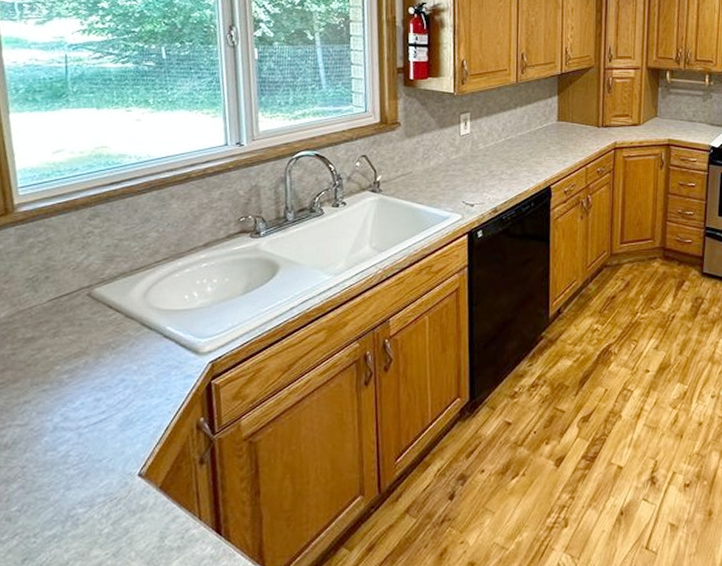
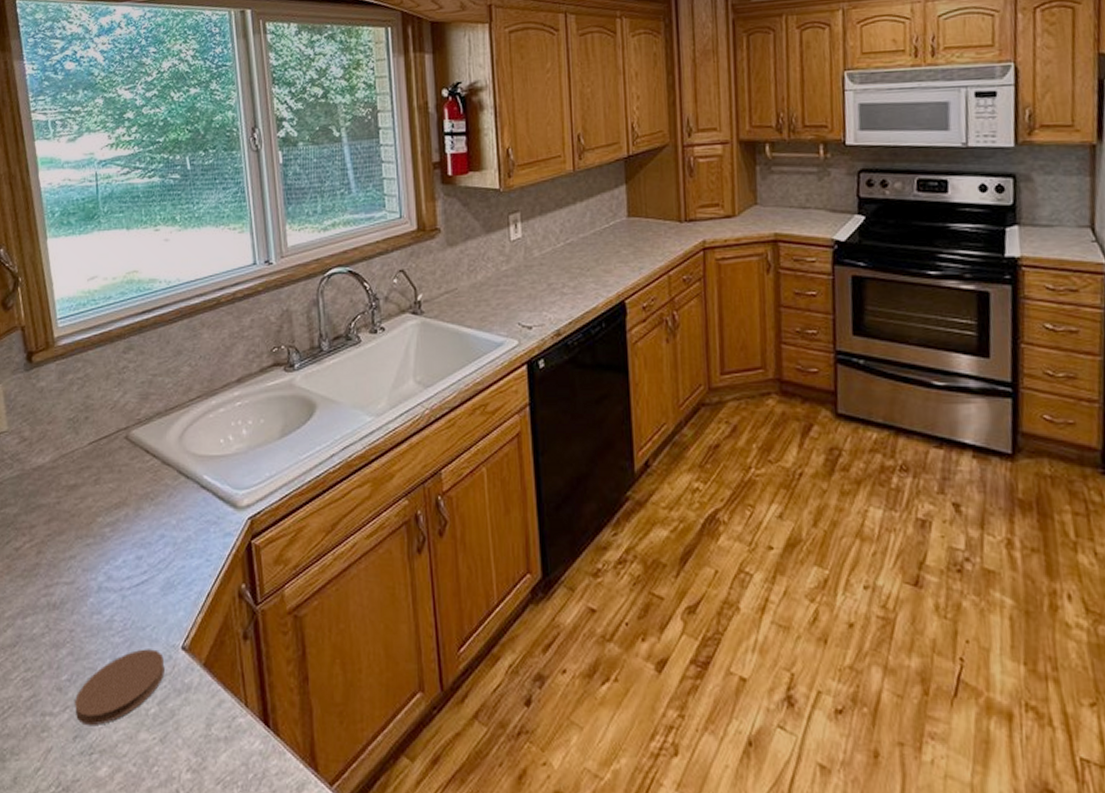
coaster: none [25,478,121,549] -> present [75,649,165,726]

